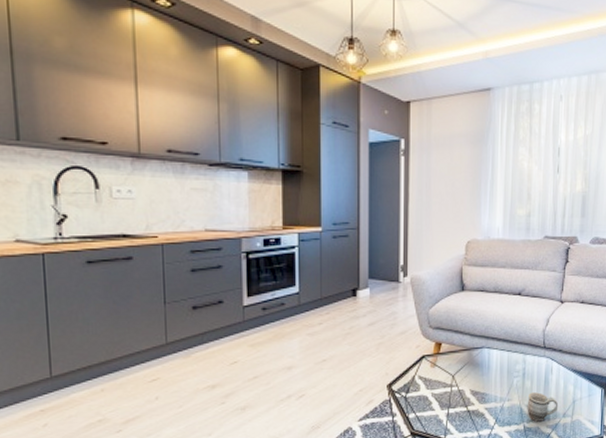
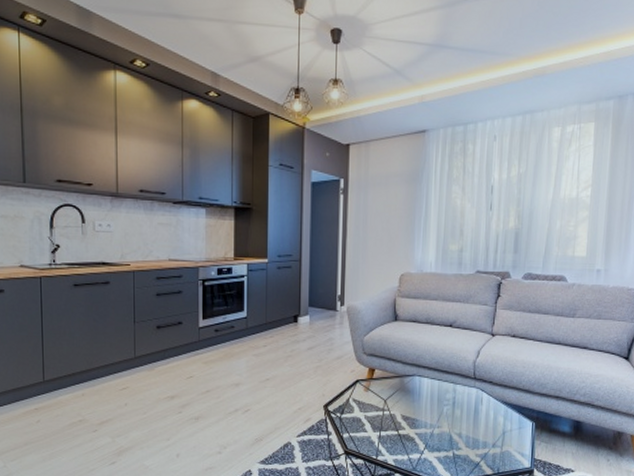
mug: present [527,392,557,423] -> none [456,421,487,451]

